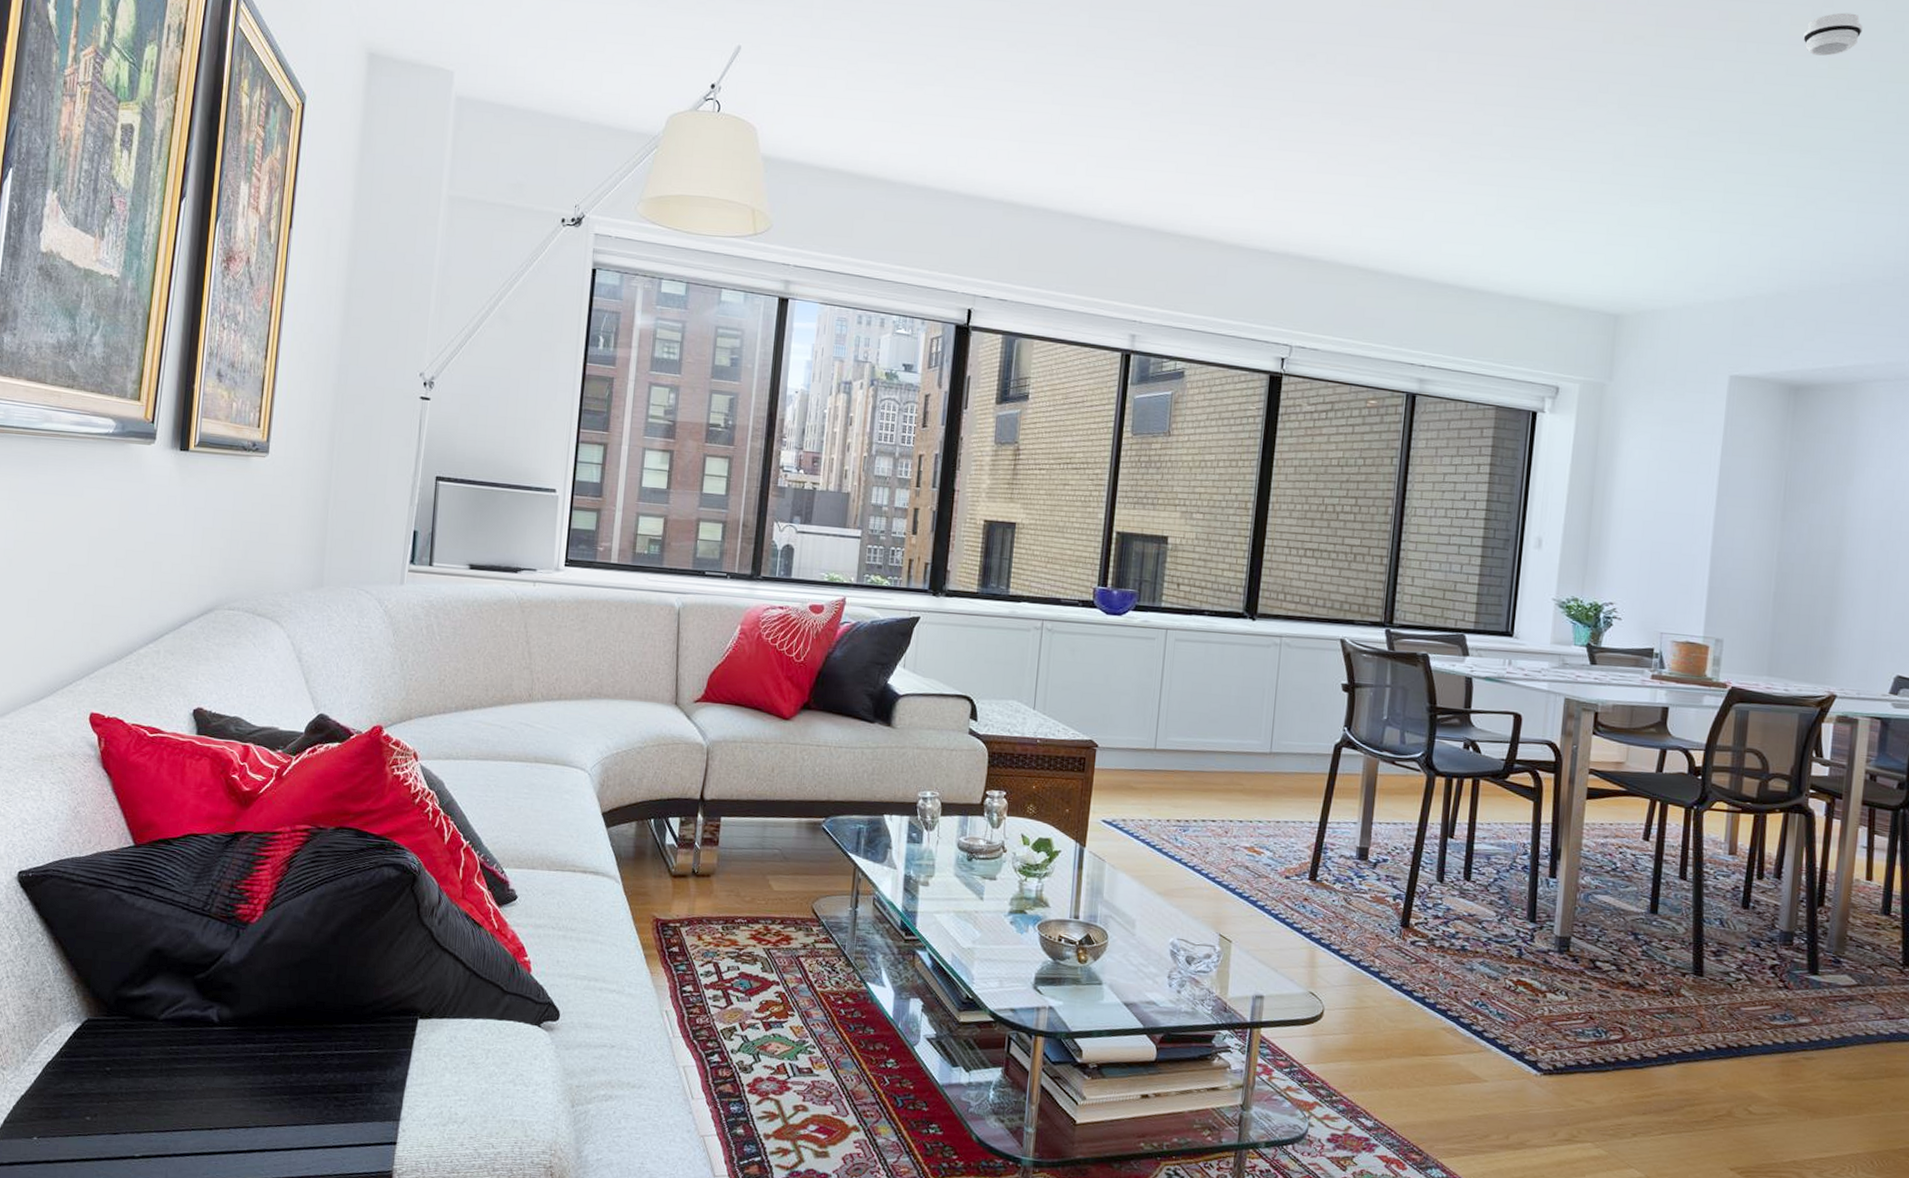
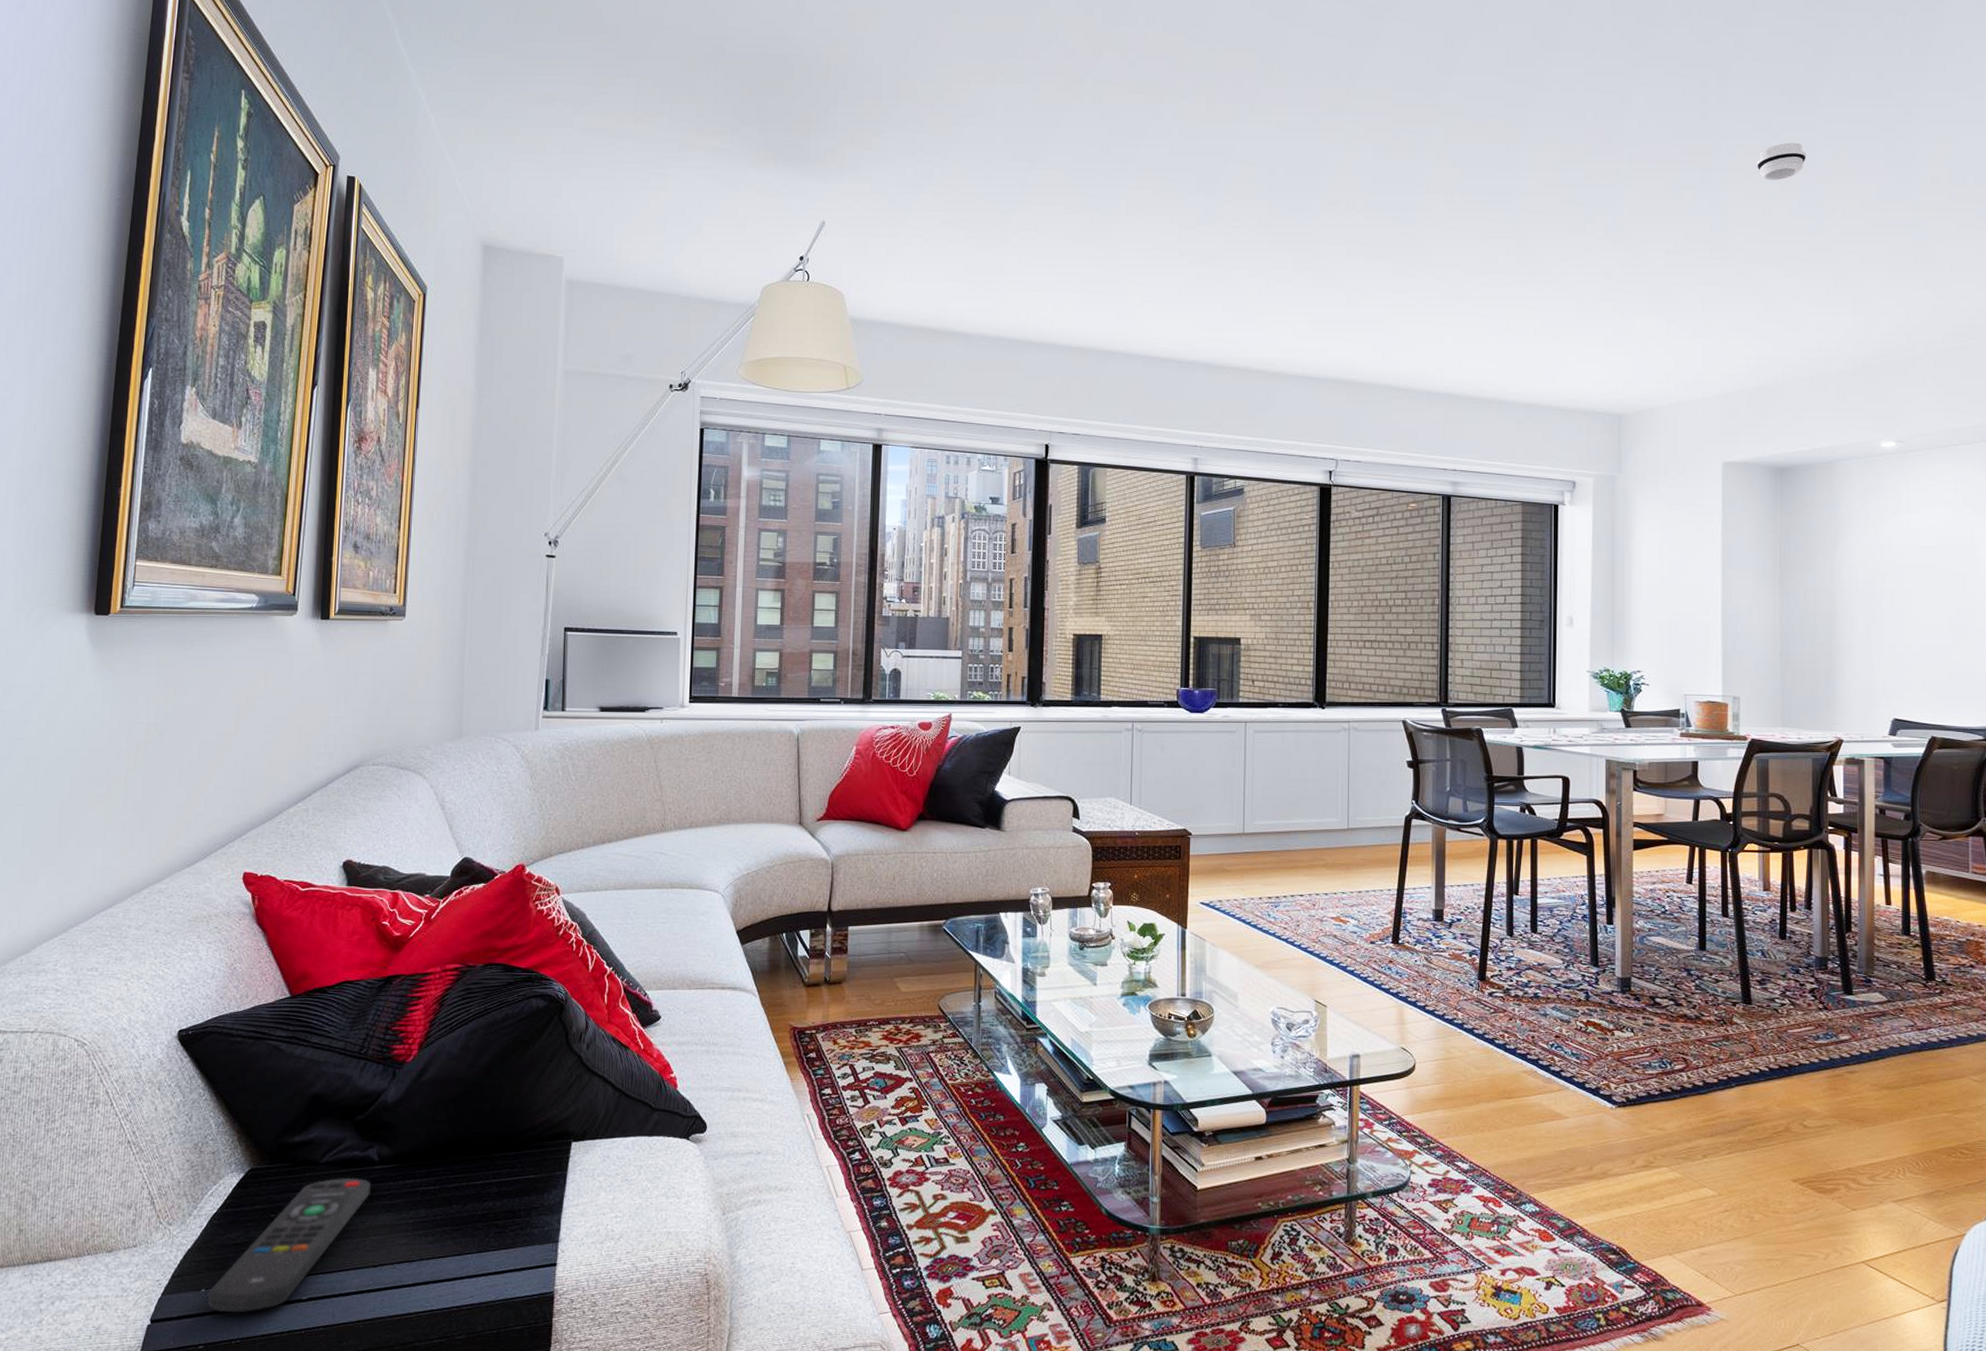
remote control: none [38,1036,210,1165] -> present [206,1177,372,1313]

